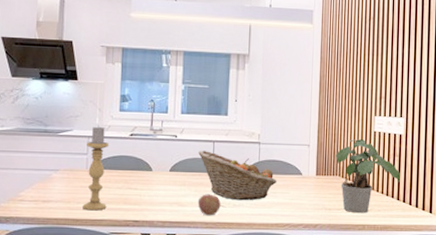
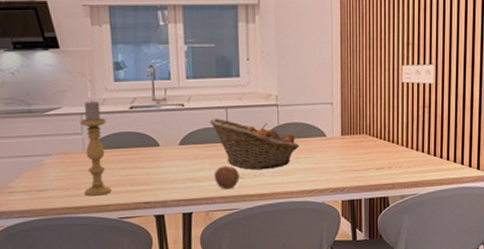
potted plant: present [336,139,400,214] -> none [361,92,430,172]

